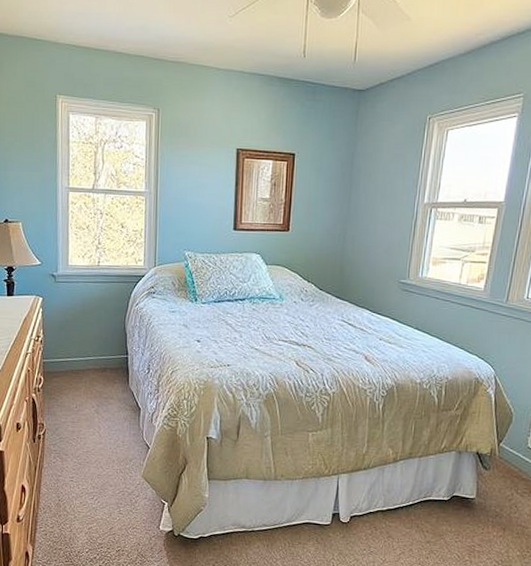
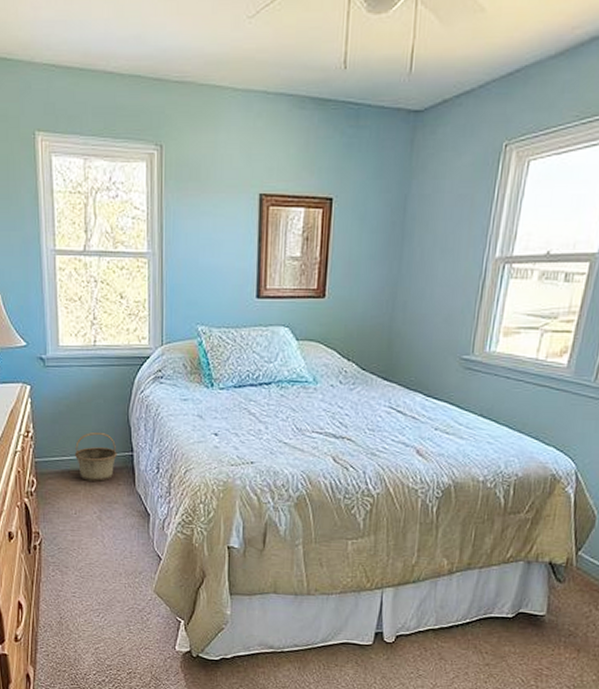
basket: none [77,338,114,380] -> present [74,433,117,481]

